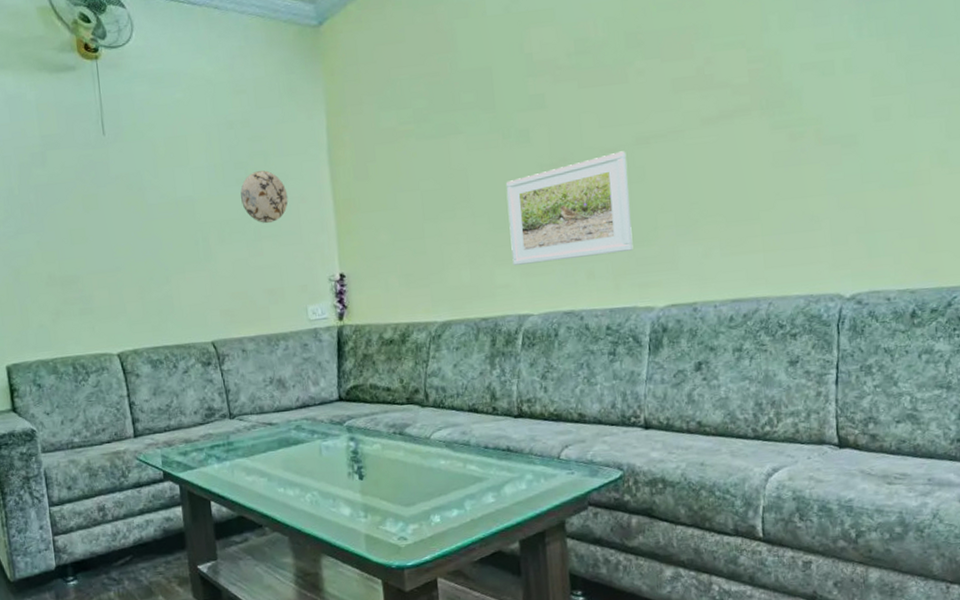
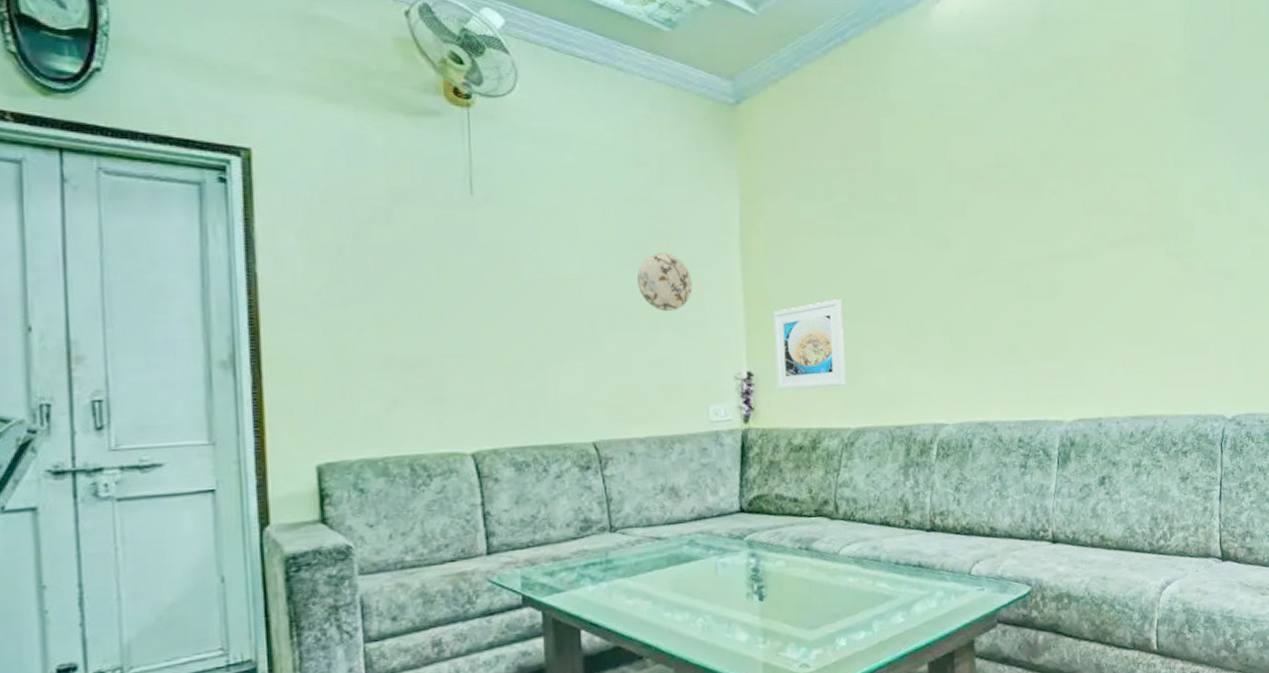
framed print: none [361,200,432,289] -> present [774,299,846,391]
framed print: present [506,151,634,265] -> none [925,266,1045,373]

